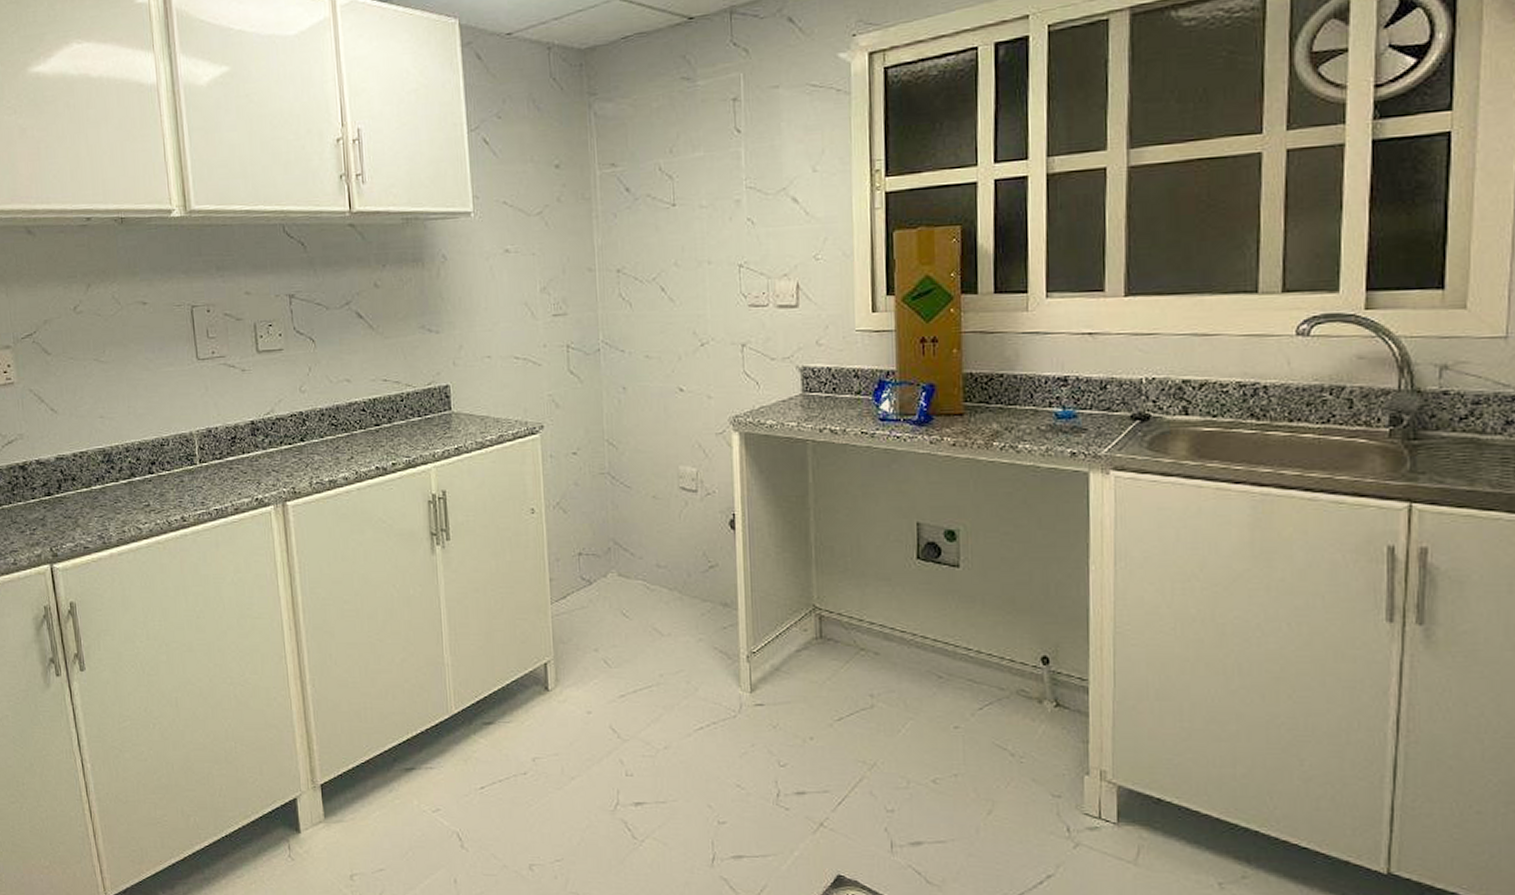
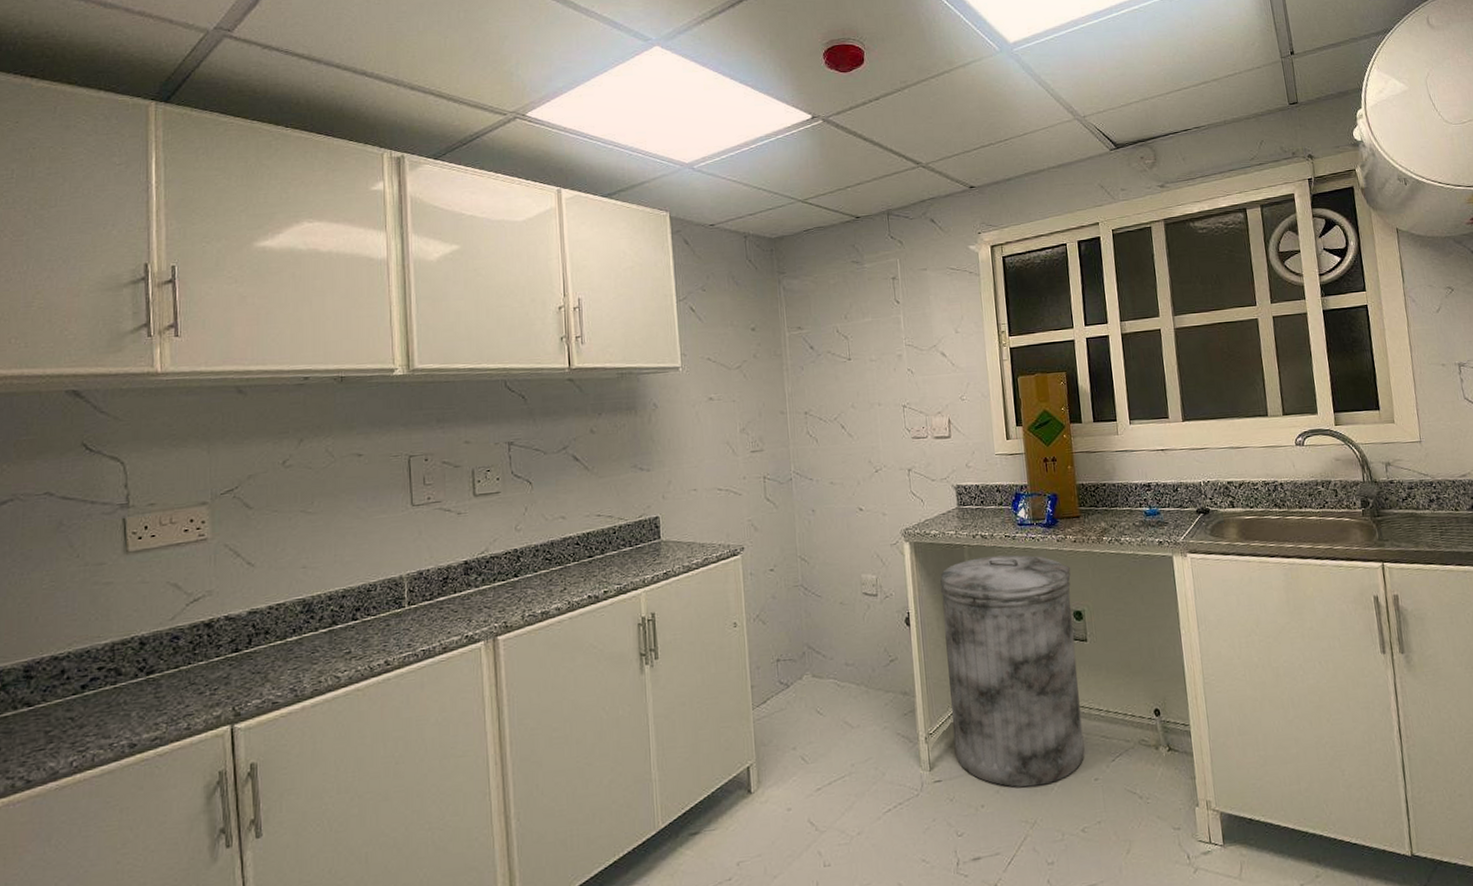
trash can: none [774,456,946,725] -> present [940,555,1085,788]

